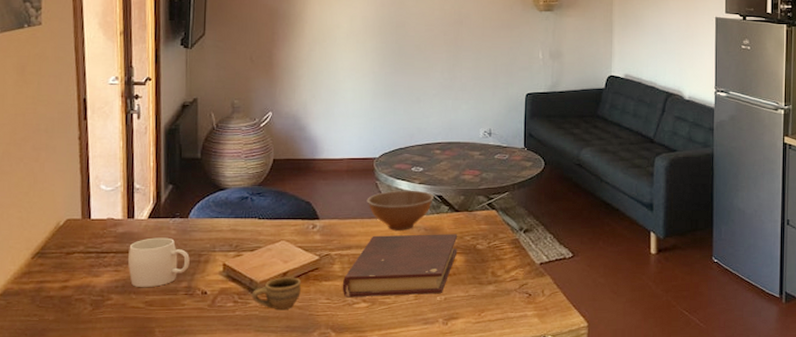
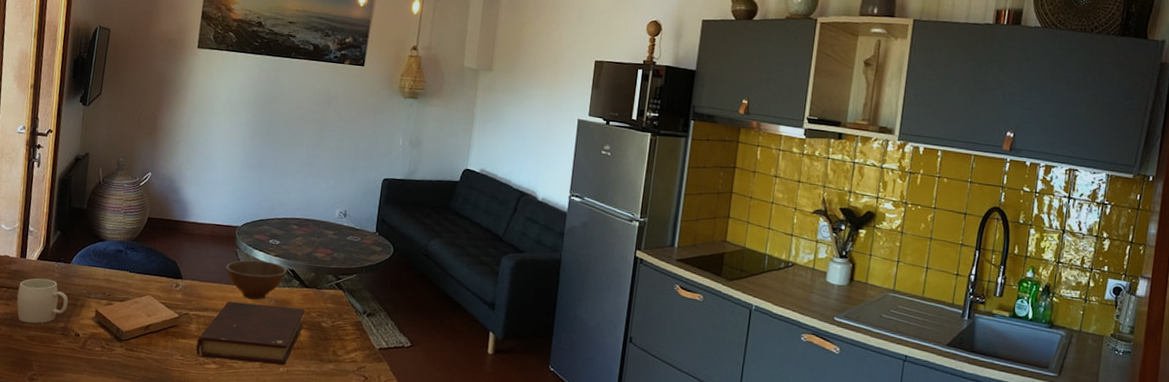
cup: present [251,277,301,310] -> none [116,329,161,361]

